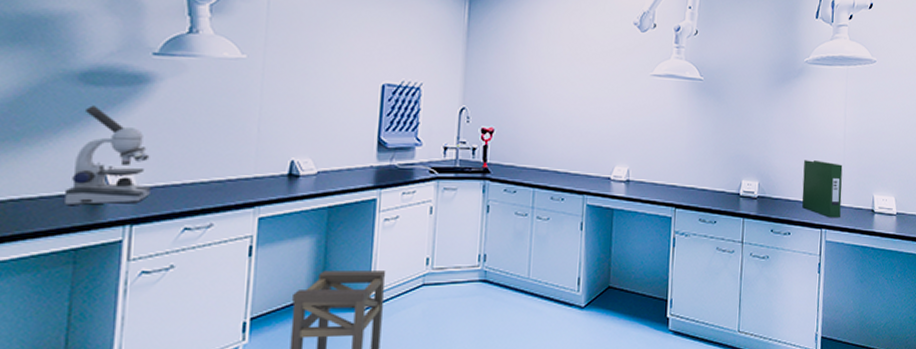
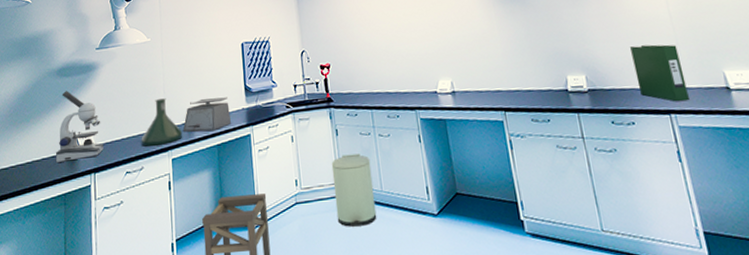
flask: none [213,138,280,198] -> present [141,98,183,147]
scale: none [280,147,353,189] -> present [183,97,231,133]
pedal bin: none [471,235,522,315] -> present [331,153,377,227]

